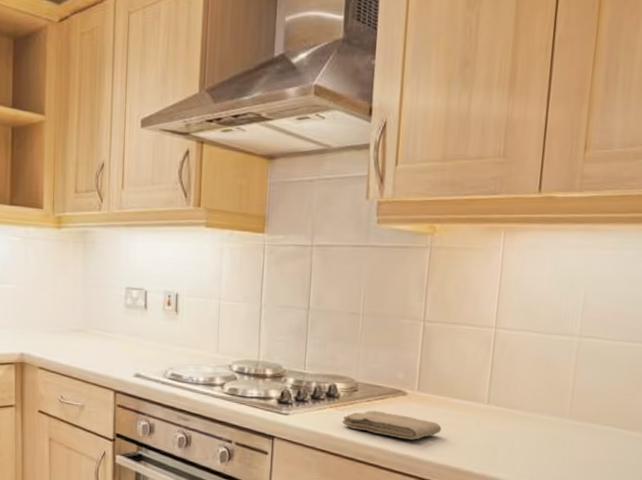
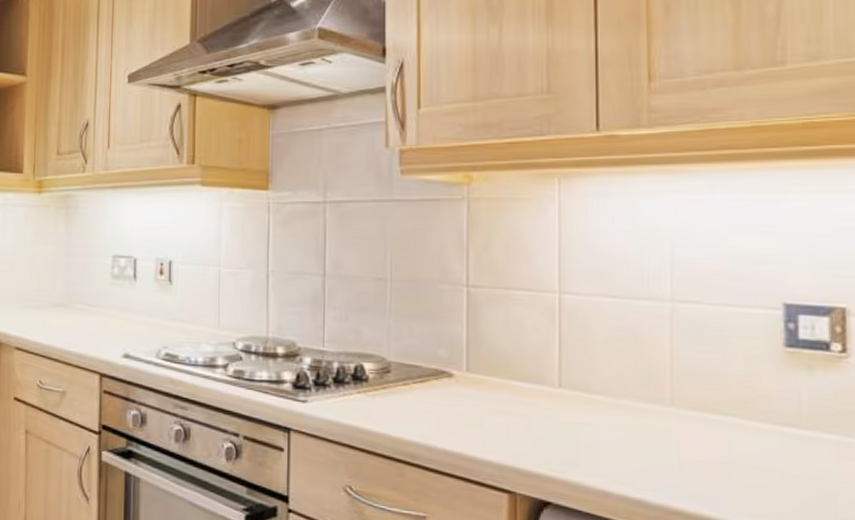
washcloth: present [343,410,442,440] -> none [374,396,502,434]

